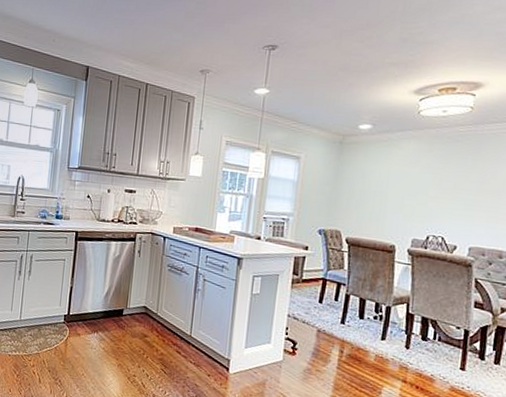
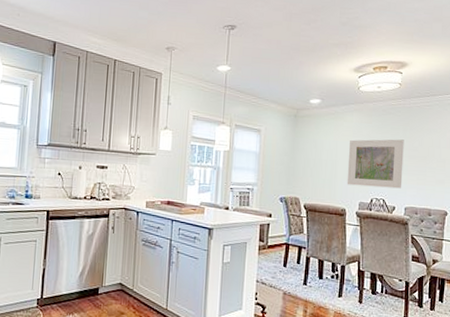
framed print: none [398,170,473,226] -> present [347,139,404,189]

